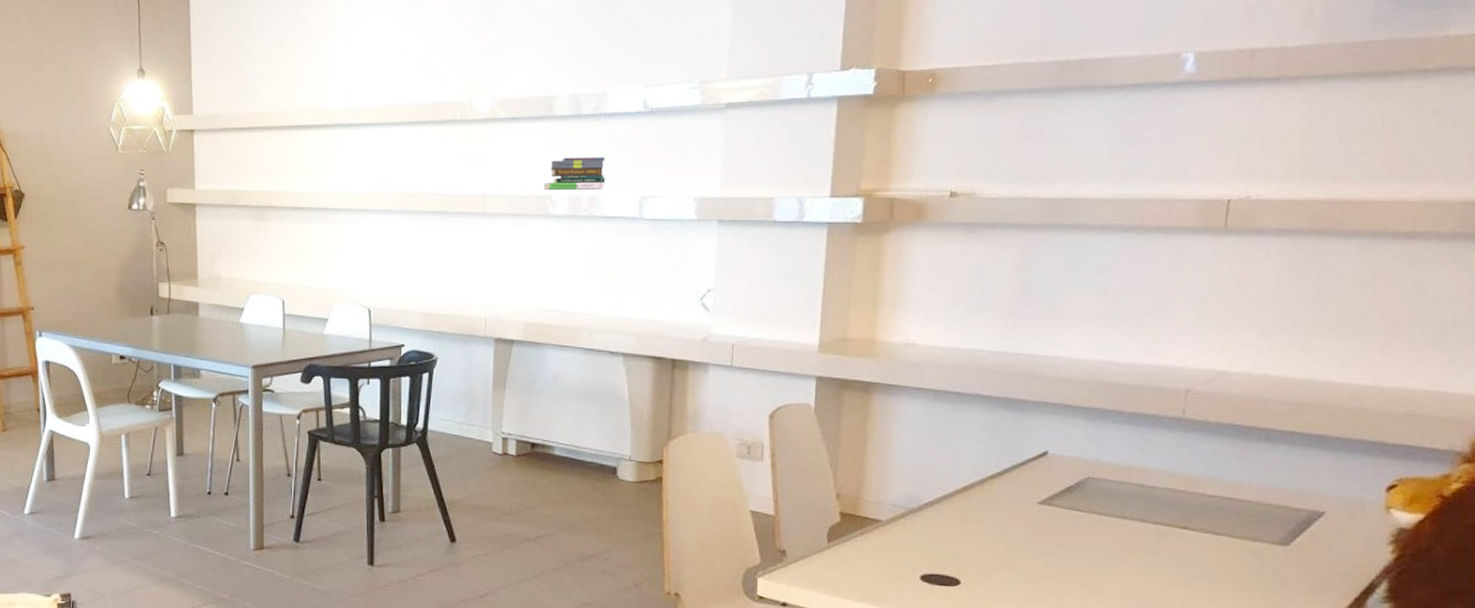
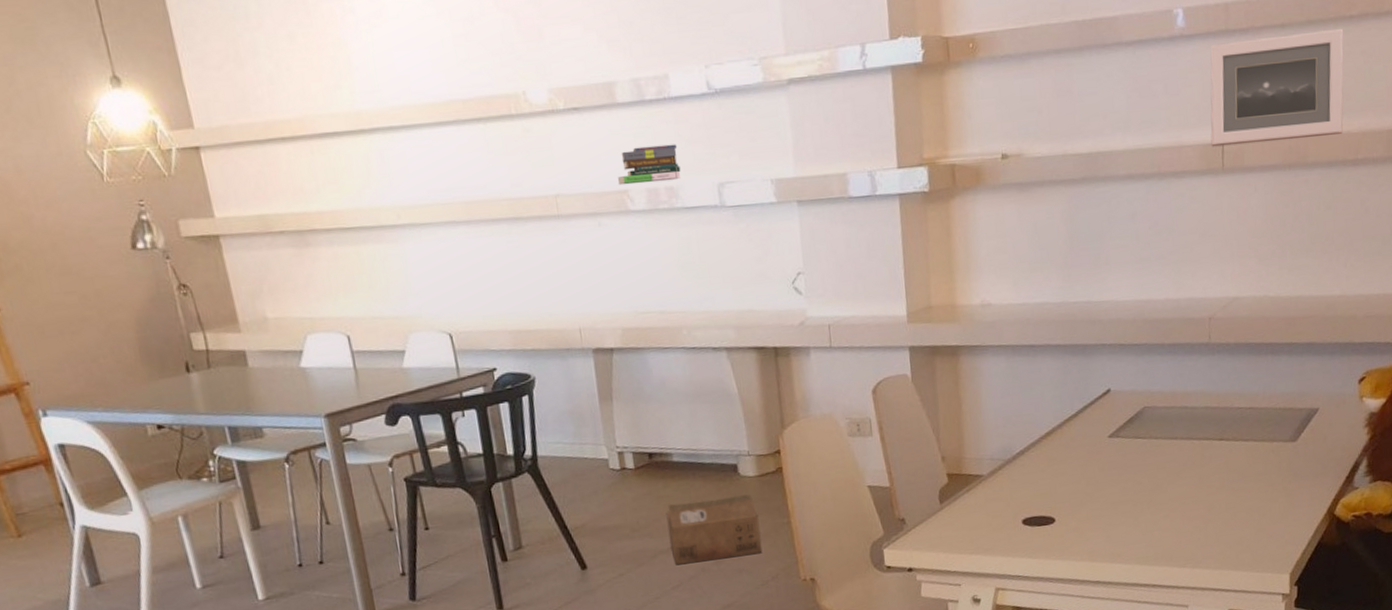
cardboard box: none [538,494,631,558] -> present [666,494,763,564]
picture frame: none [1213,82,1413,204] -> present [1210,28,1344,147]

